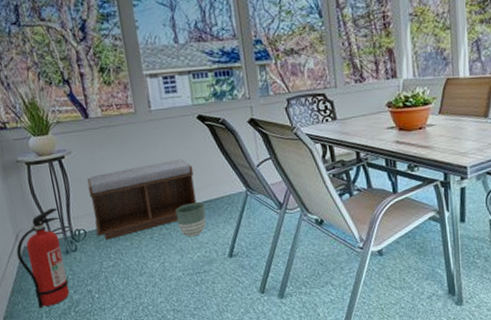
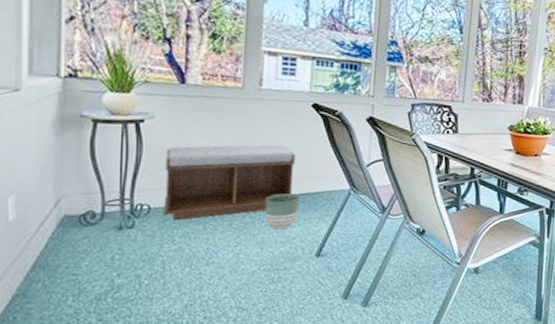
fire extinguisher: present [16,208,70,308] -> none [51,175,120,289]

